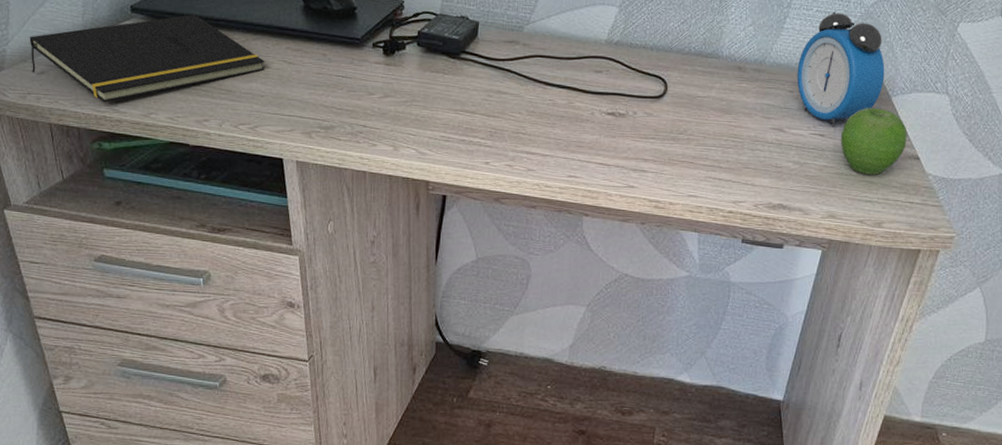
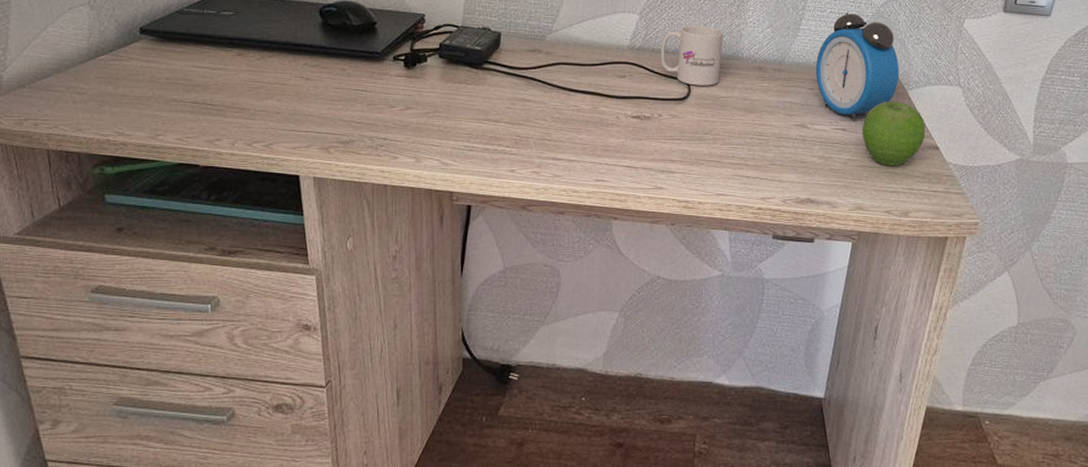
notepad: present [29,14,265,103] -> none [28,33,281,126]
mug: none [638,20,705,85] -> present [661,26,724,86]

